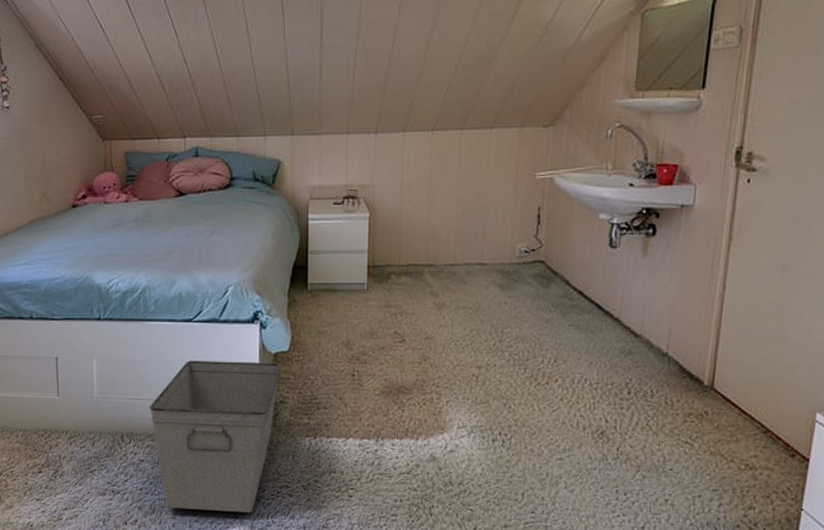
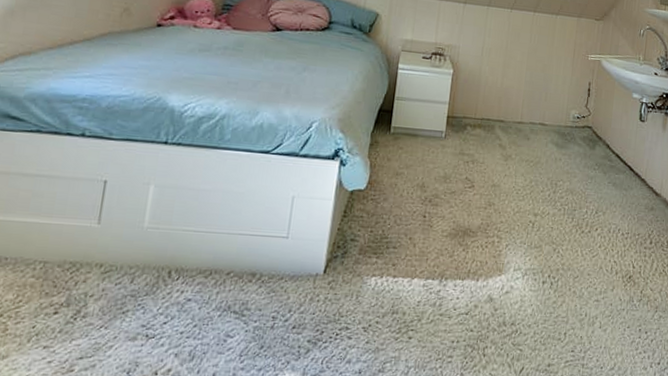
storage bin: present [150,360,282,513] -> none [207,193,357,357]

